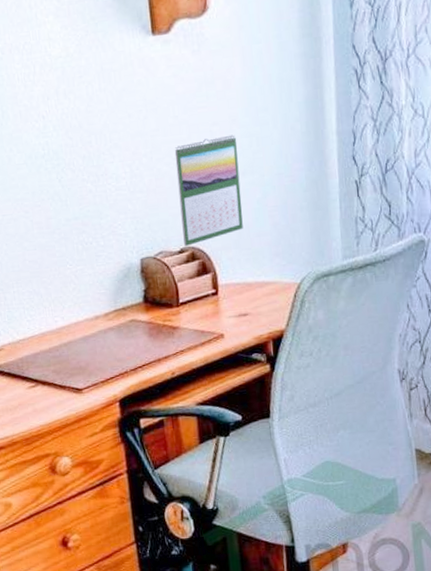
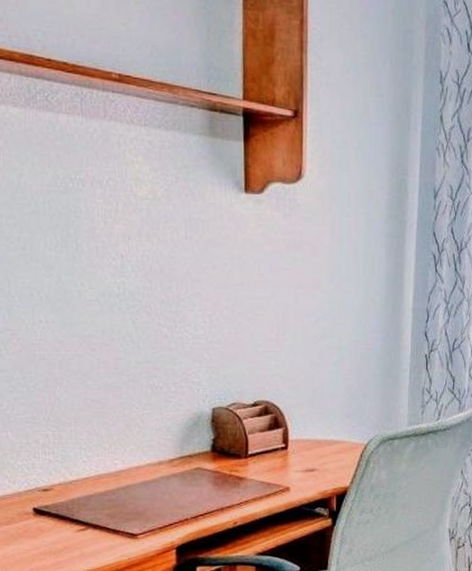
calendar: present [174,134,243,246] -> none [257,299,319,400]

